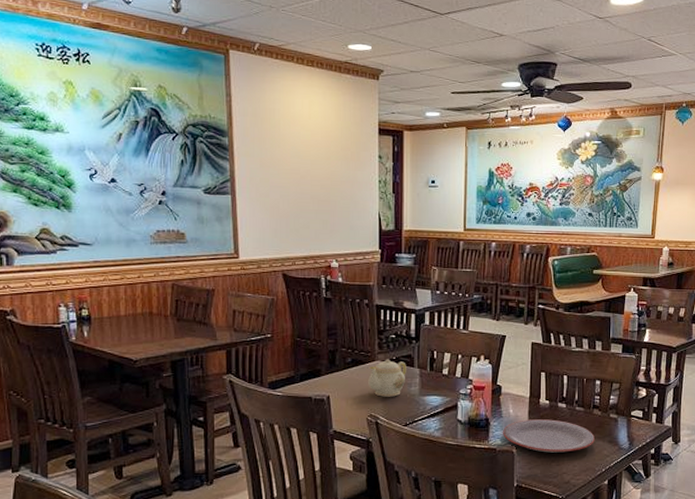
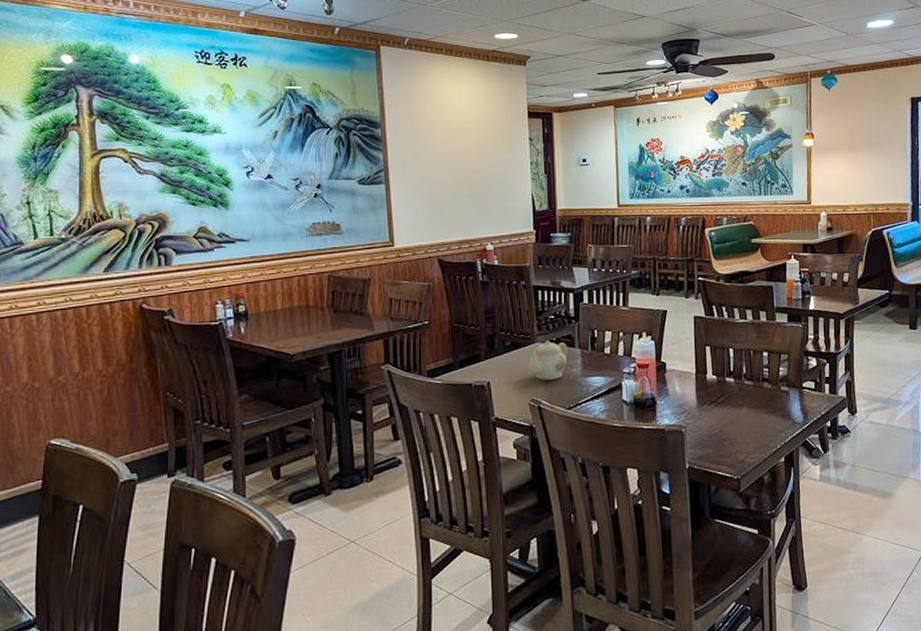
plate: present [503,419,595,453] -> none [670,395,767,431]

